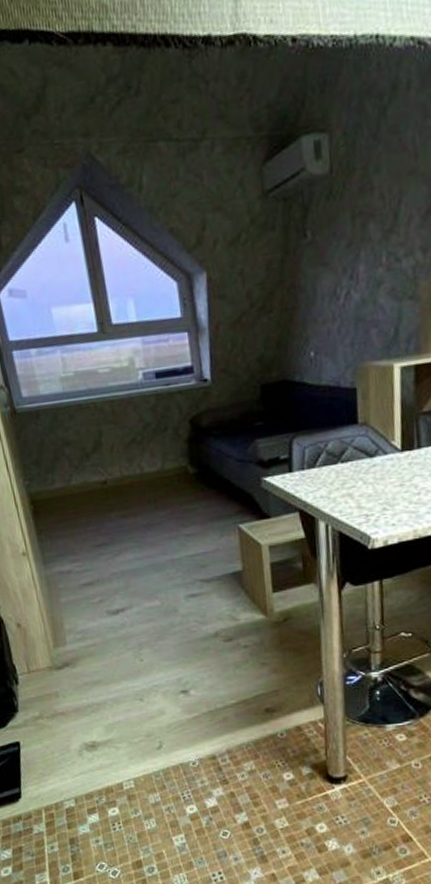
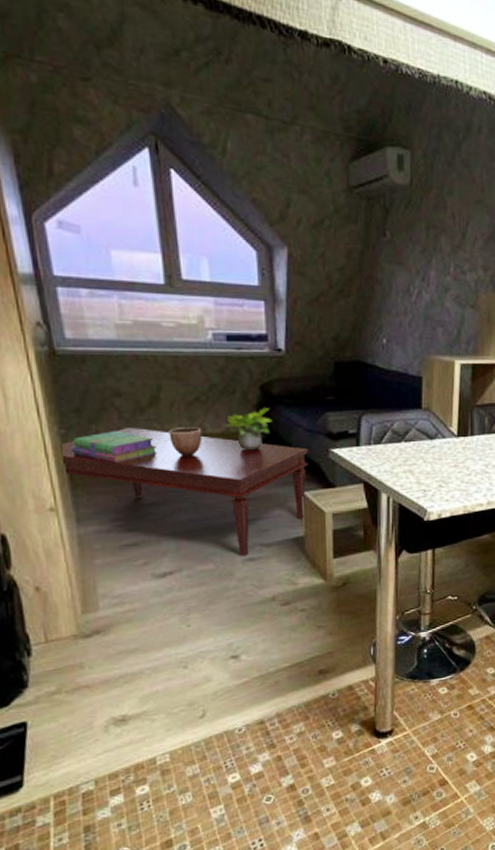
coffee table: none [26,473,241,593] -> present [60,428,309,557]
stack of books: none [35,478,103,508] -> present [72,431,157,463]
decorative bowl: none [111,468,141,498] -> present [169,427,203,457]
potted plant: none [160,441,204,486] -> present [225,408,273,450]

